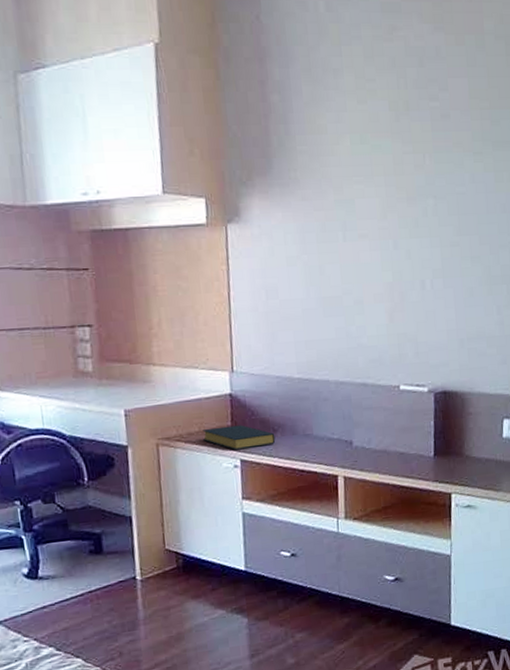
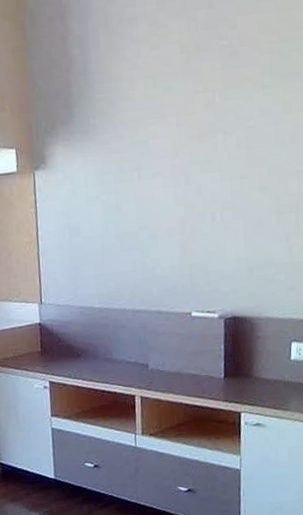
hardback book: present [202,425,276,451] -> none [16,350,80,373]

